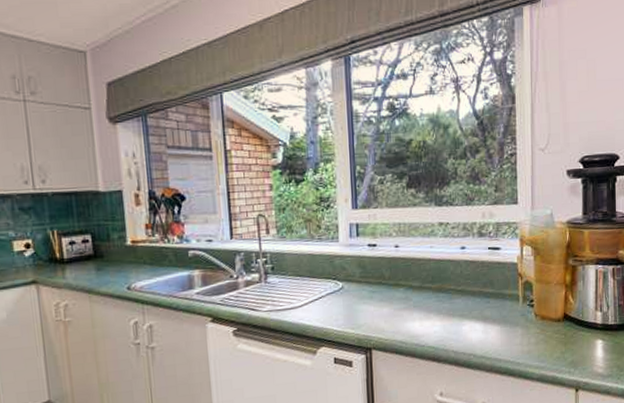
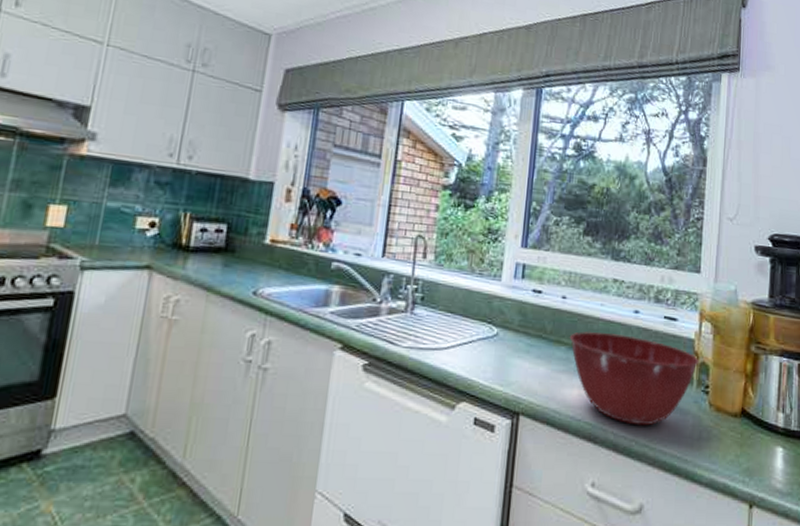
mixing bowl: none [406,269,523,342] -> present [569,331,699,426]

